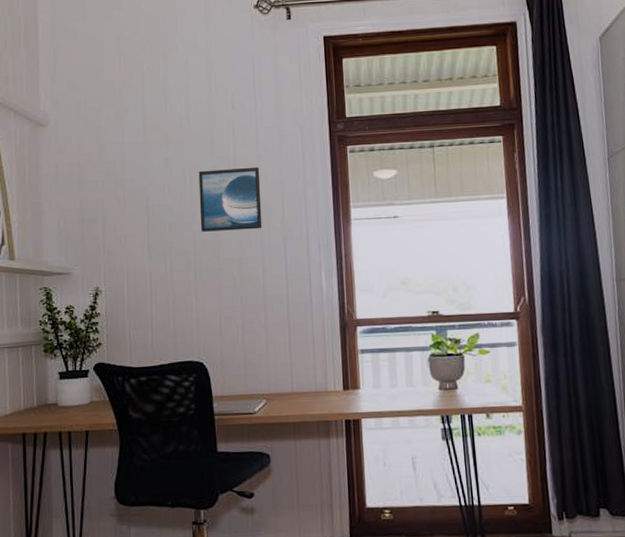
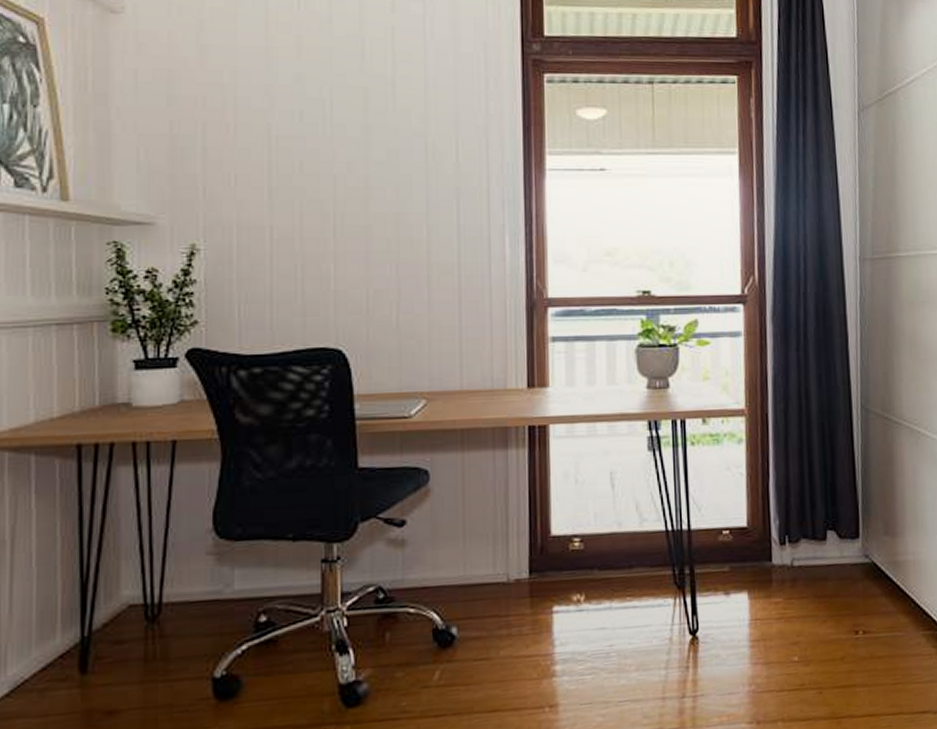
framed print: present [198,167,263,232] -> none [343,92,429,176]

